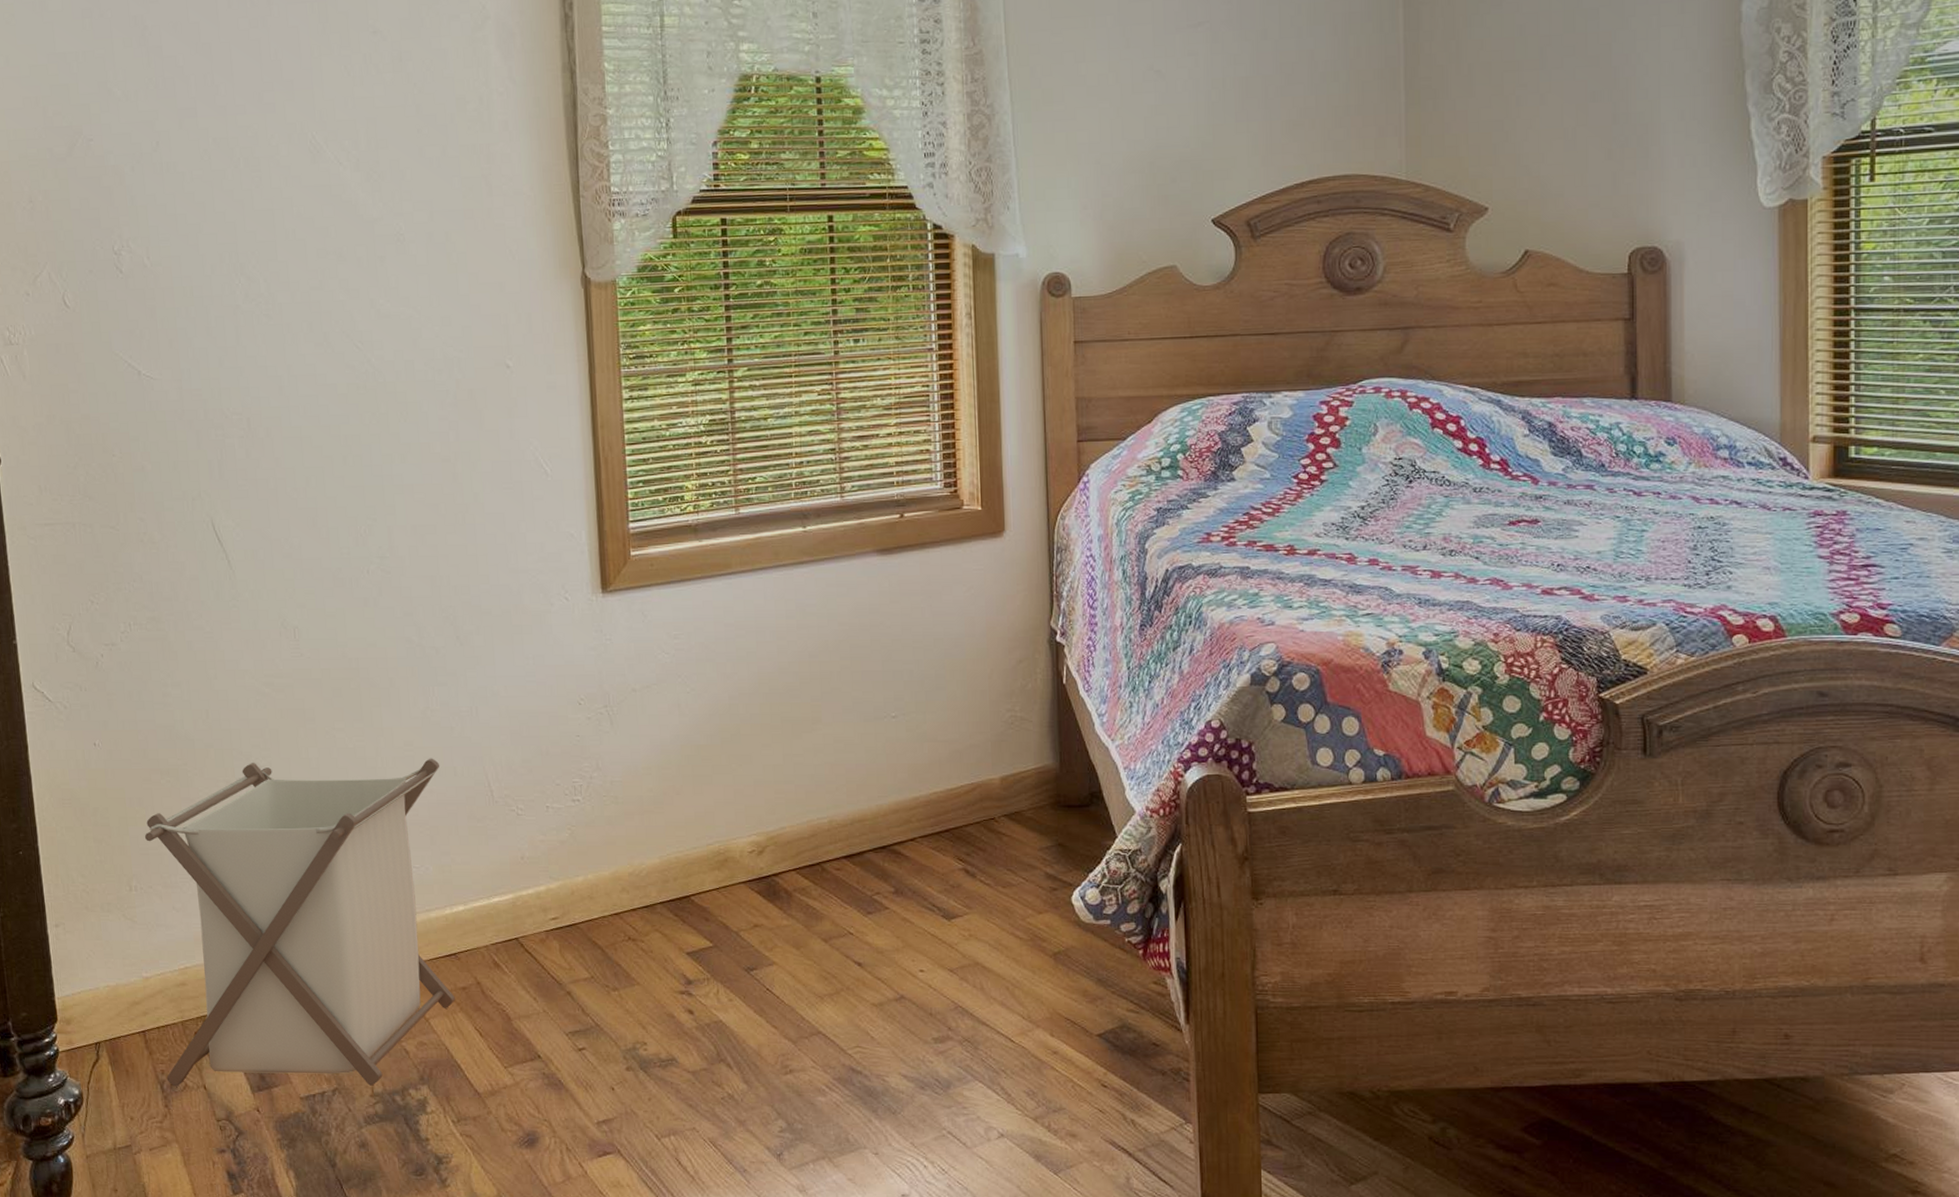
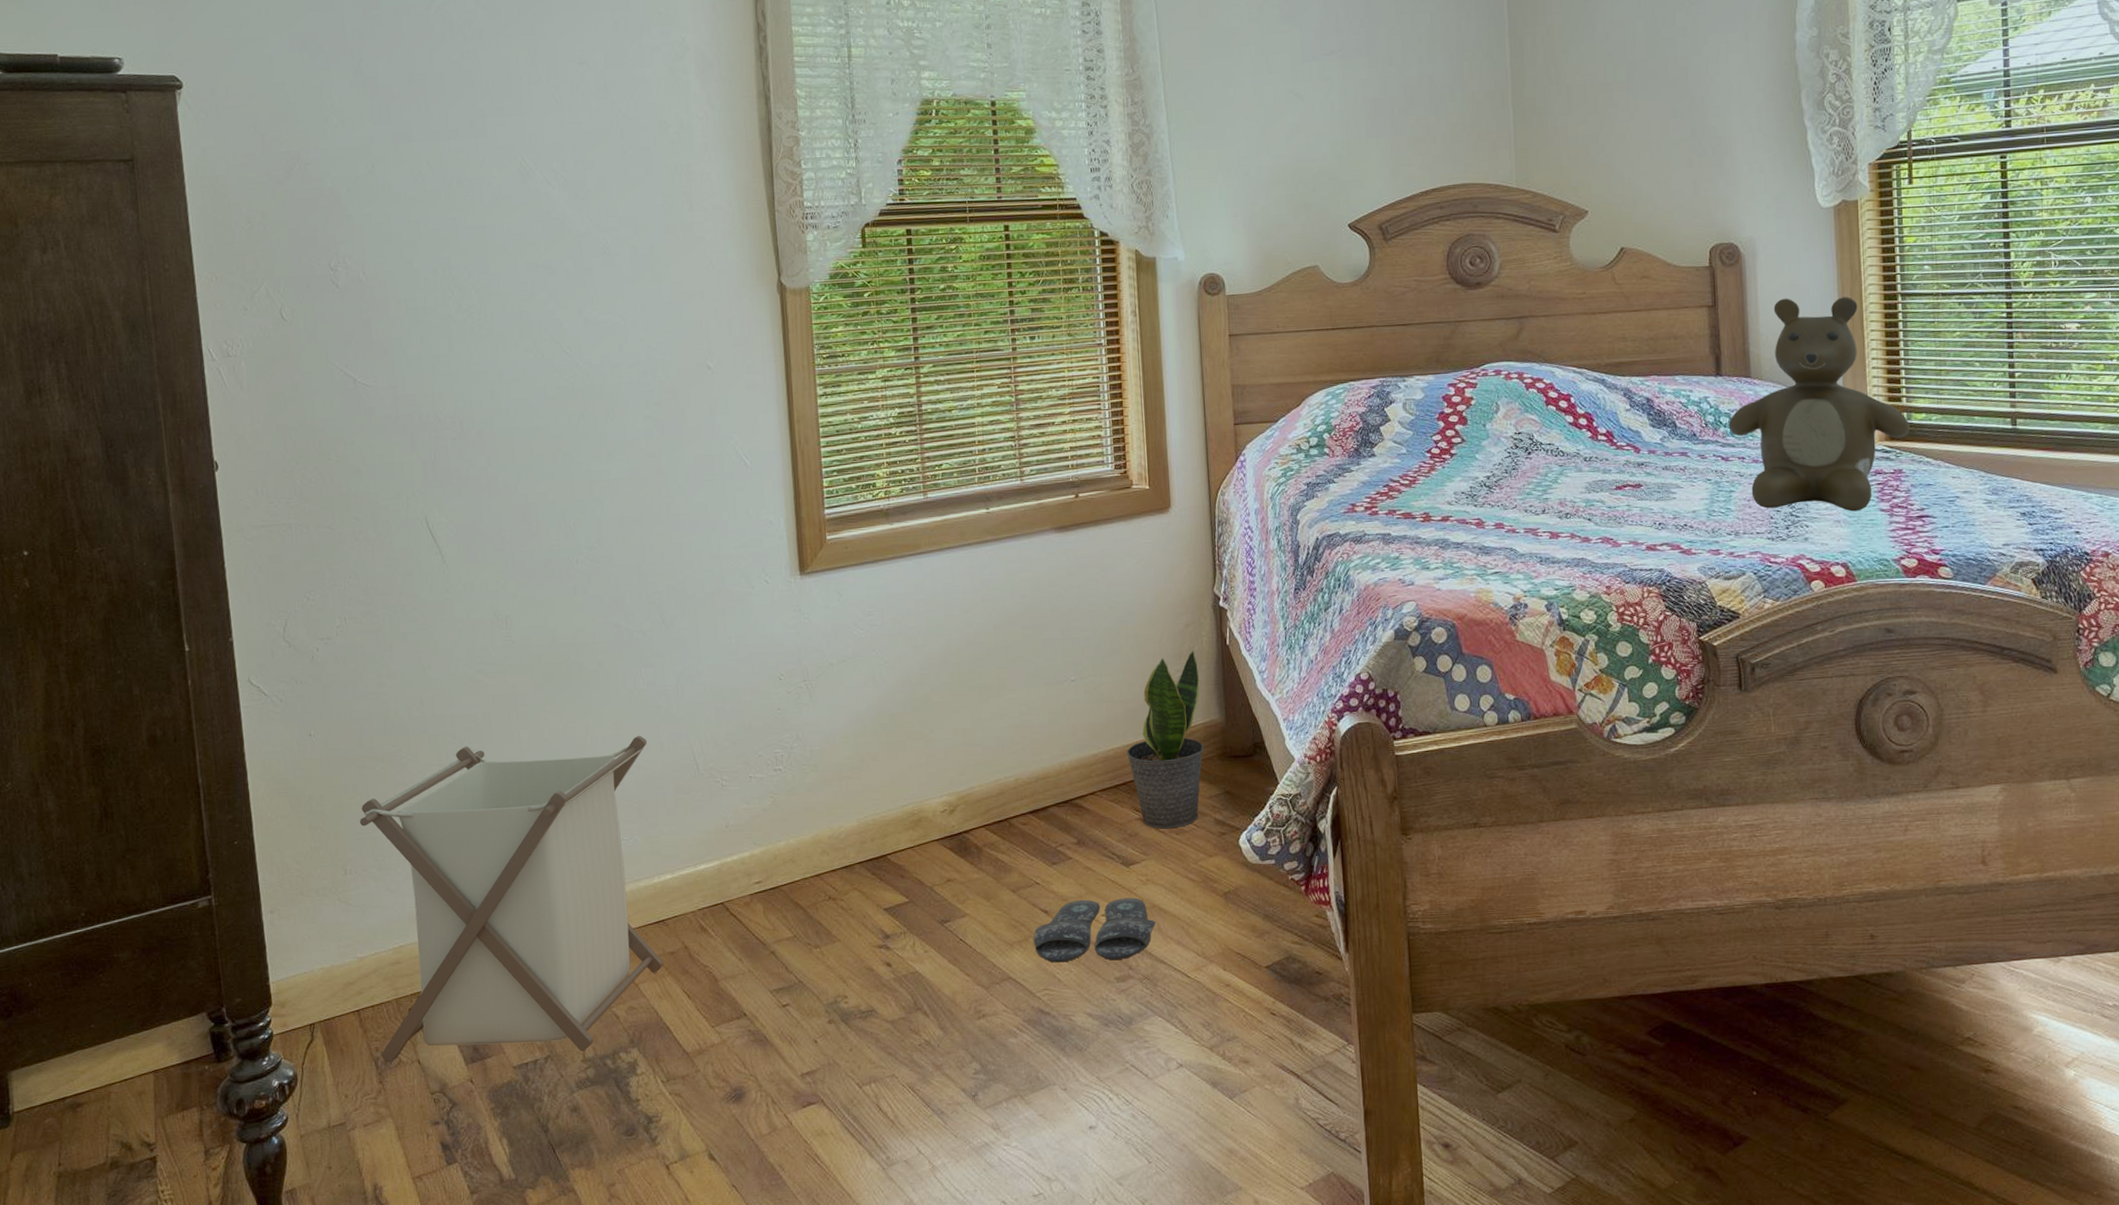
slippers: none [845,953,979,1020] -> present [1033,897,1157,963]
potted plant: none [951,688,1035,881] -> present [1127,650,1204,829]
teddy bear: none [1643,311,1858,558] -> present [1728,297,1910,512]

